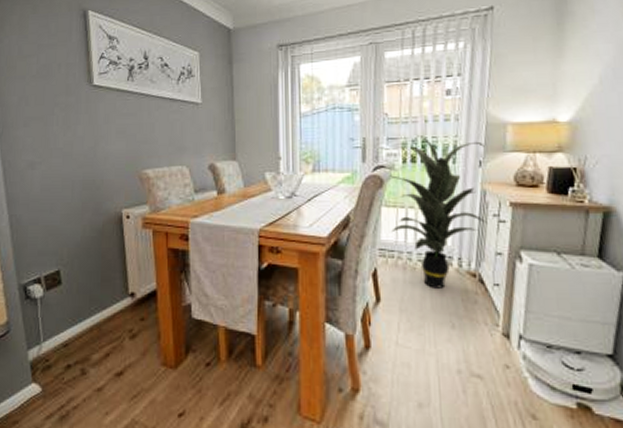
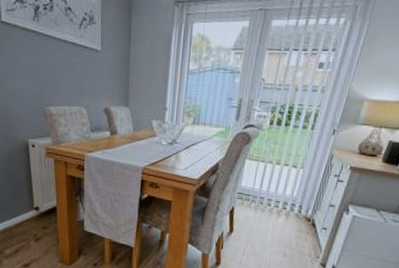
indoor plant: present [389,135,487,289] -> none [251,102,341,227]

